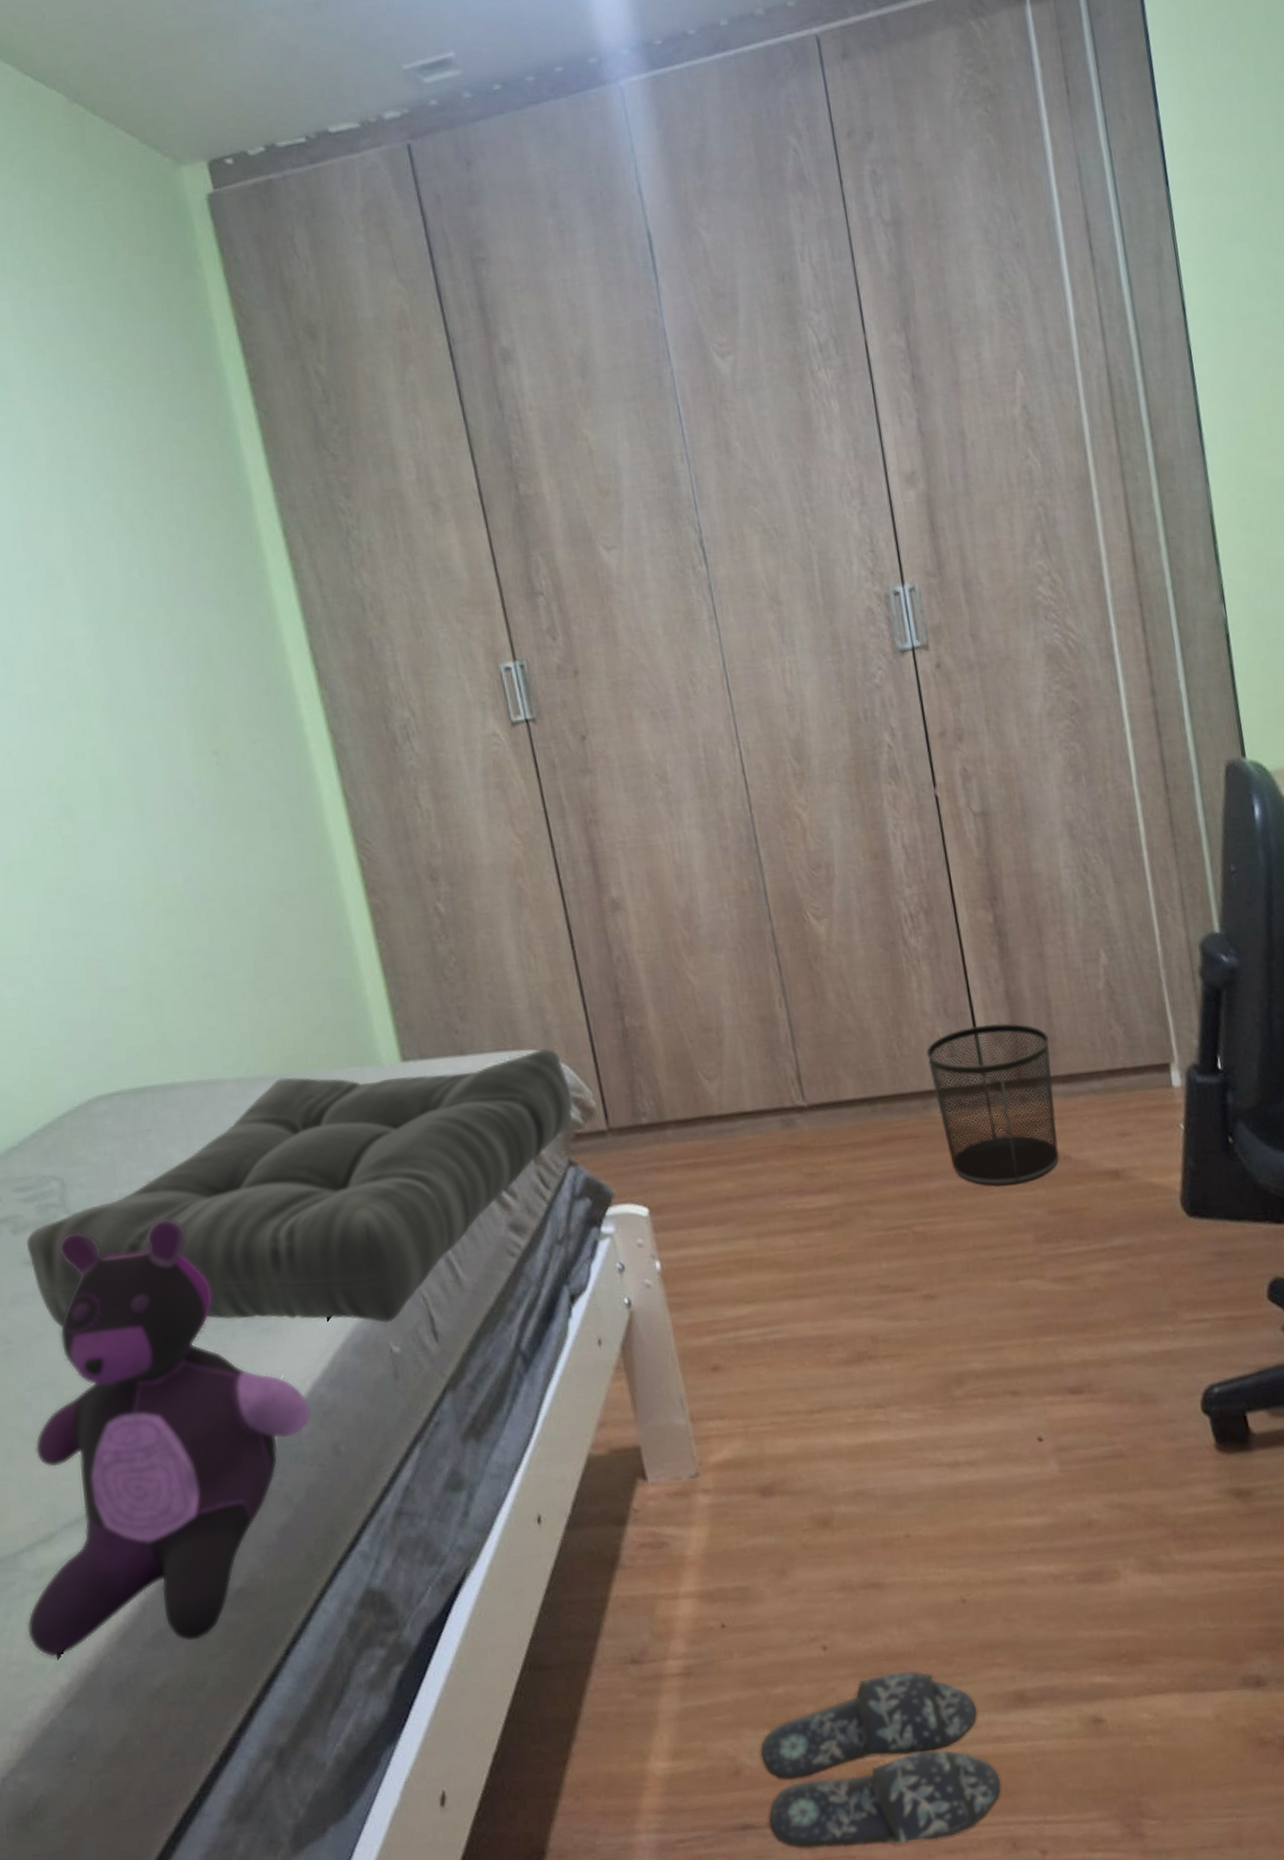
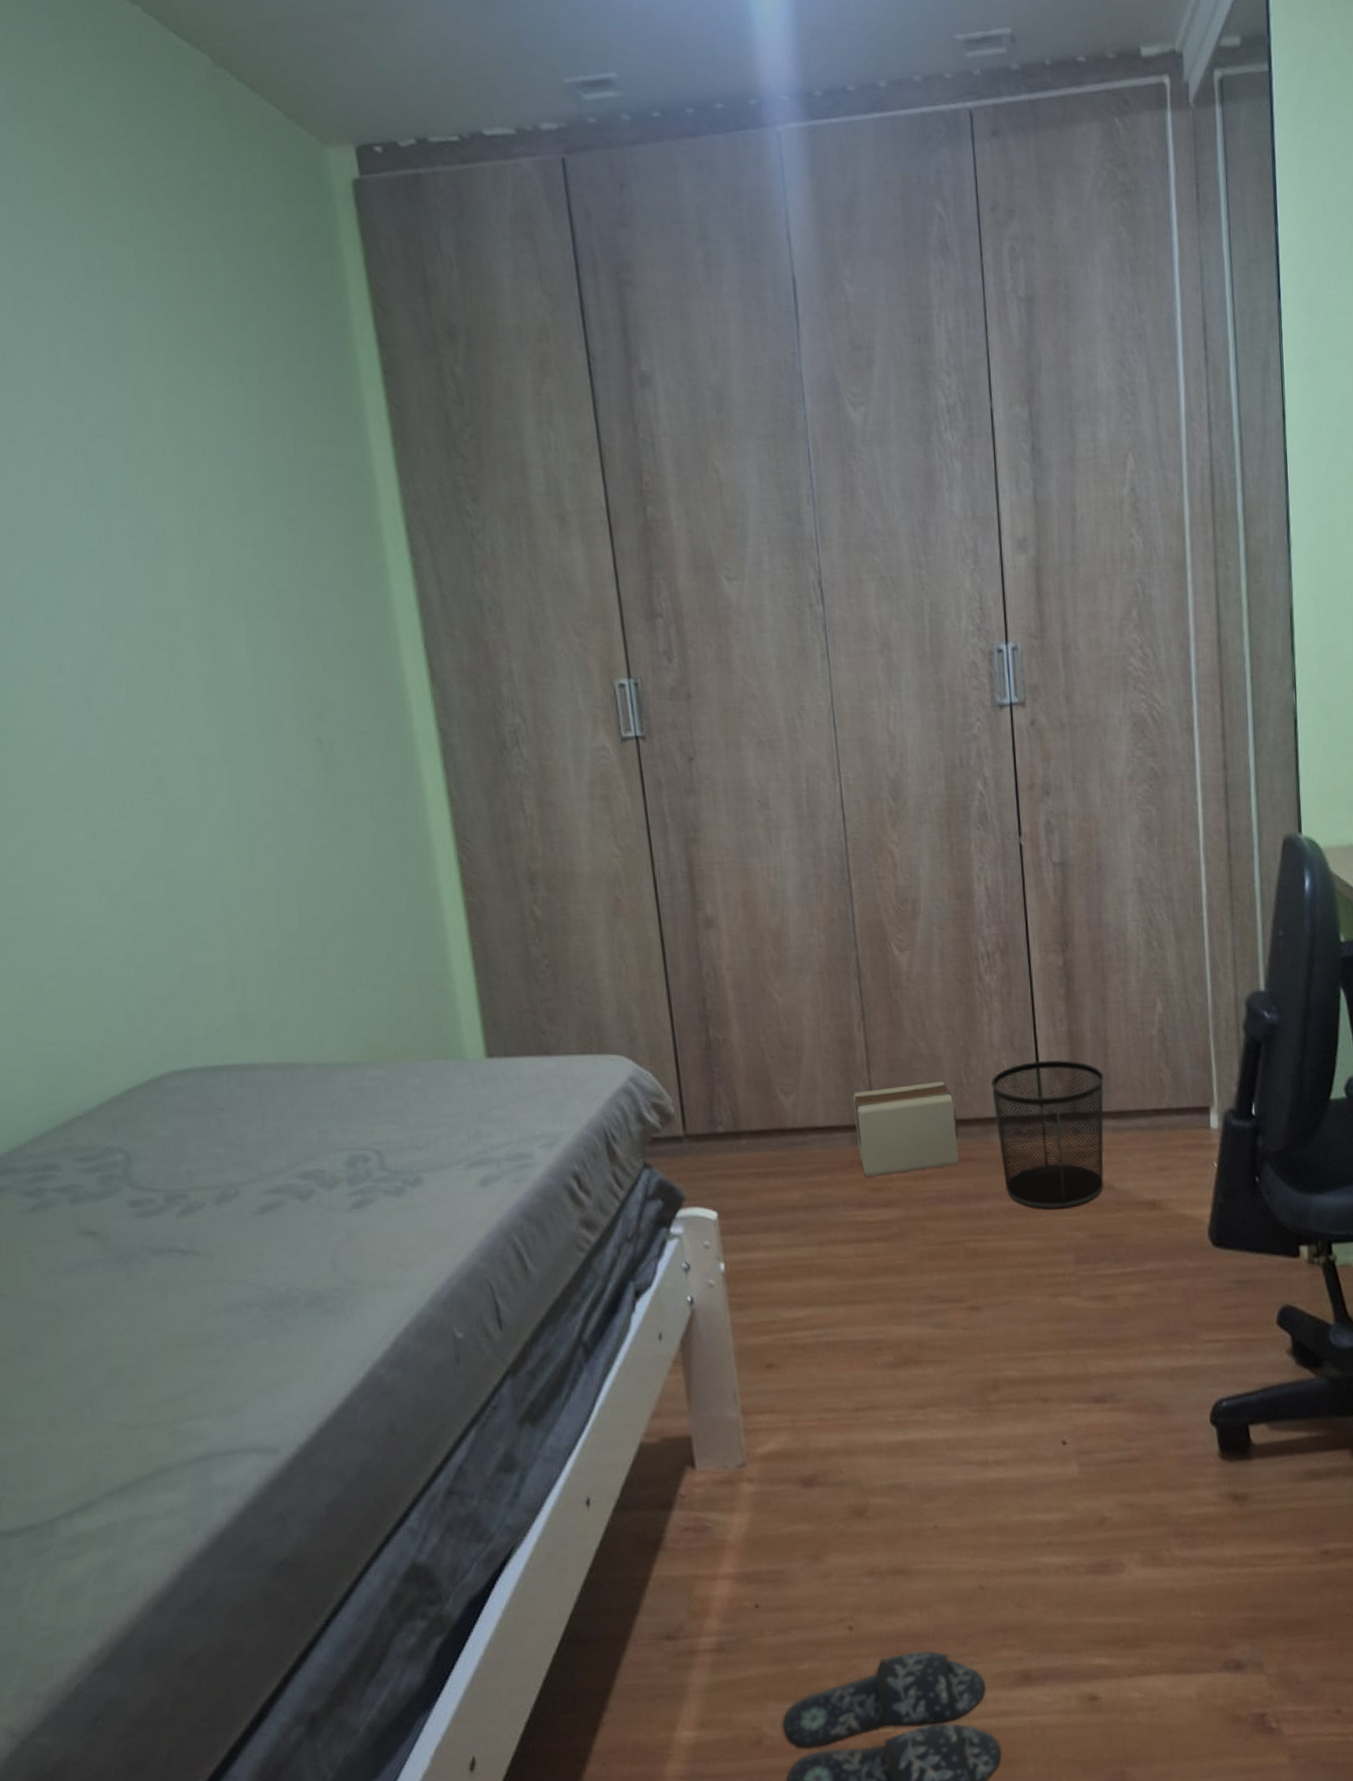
seat cushion: present [26,1048,573,1328] -> none [85,1054,652,1310]
stuffed animal: present [27,1218,312,1657] -> none [59,1196,369,1623]
box: none [780,1054,899,1162] -> present [853,1081,959,1177]

